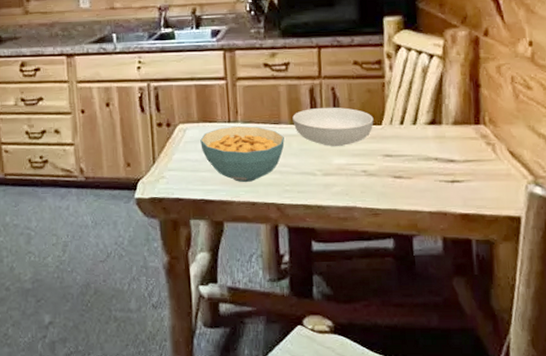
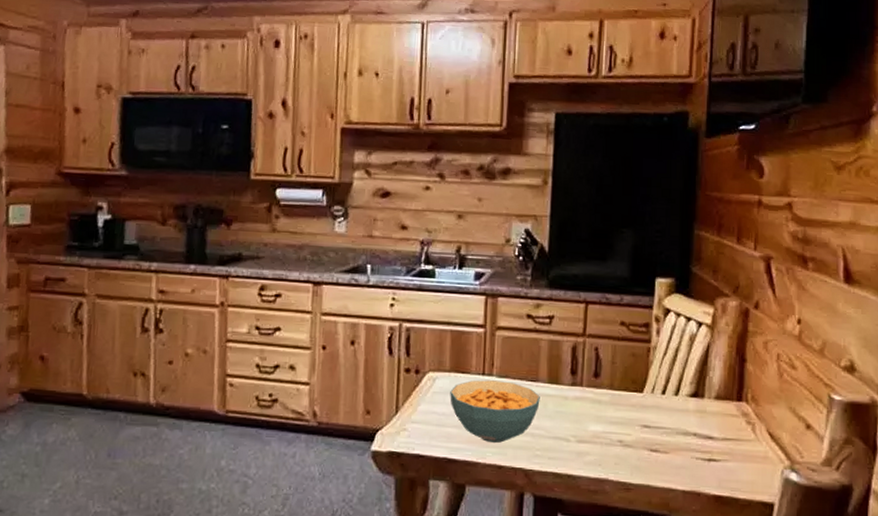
serving bowl: present [292,107,374,146] -> none [551,367,635,412]

